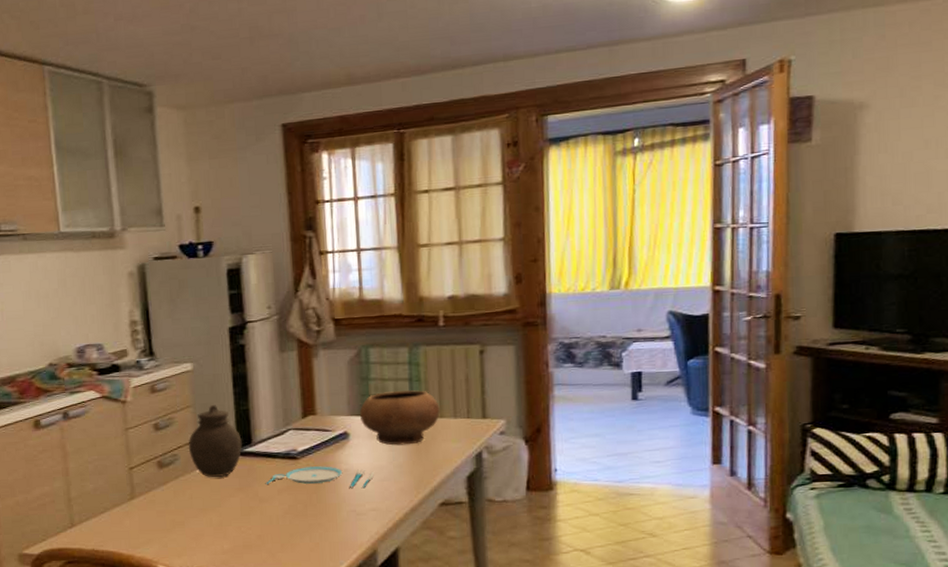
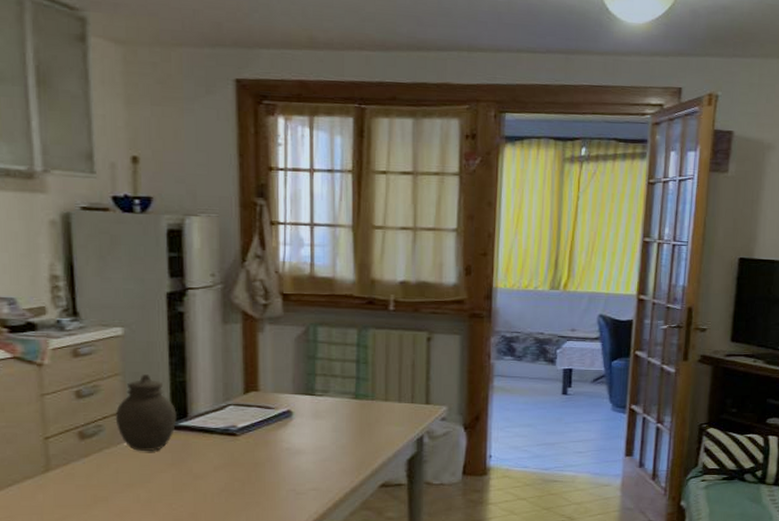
plate: present [265,466,374,488] -> none [200,444,316,467]
bowl: present [360,389,441,446] -> none [305,371,386,426]

